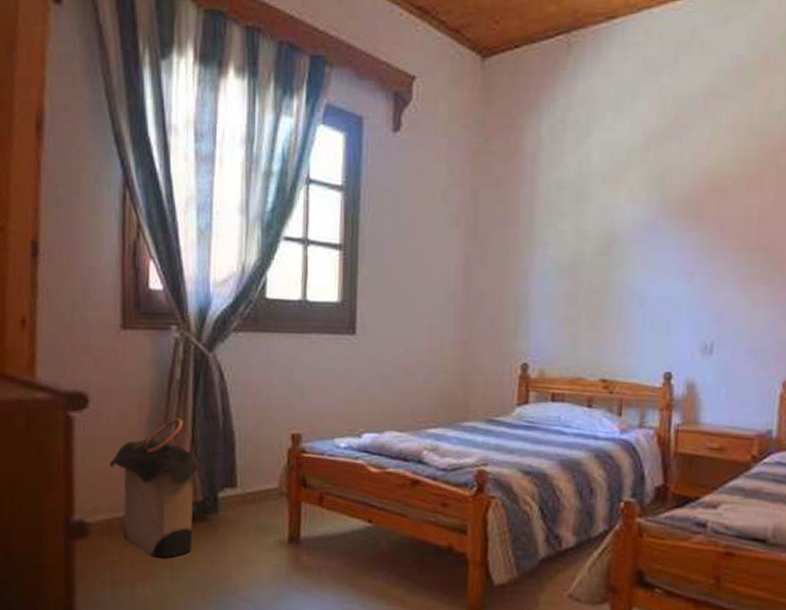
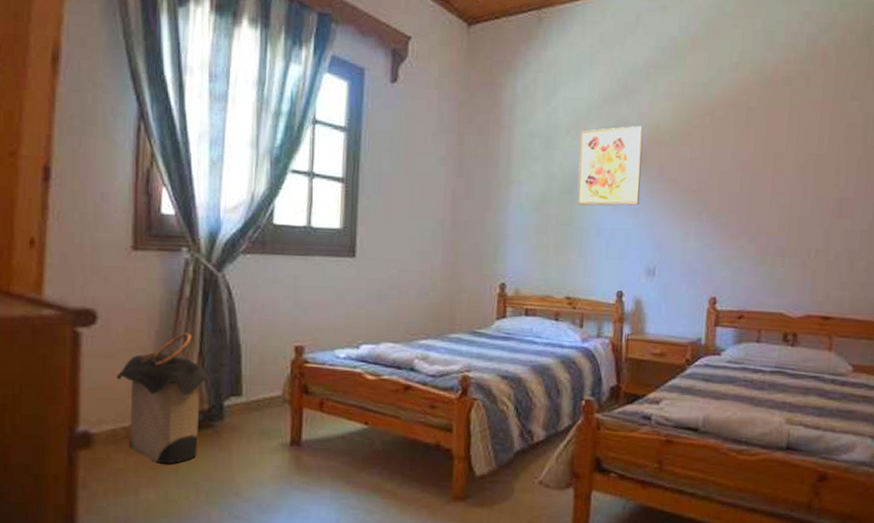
wall art: none [614,169,699,270] -> present [577,125,643,206]

